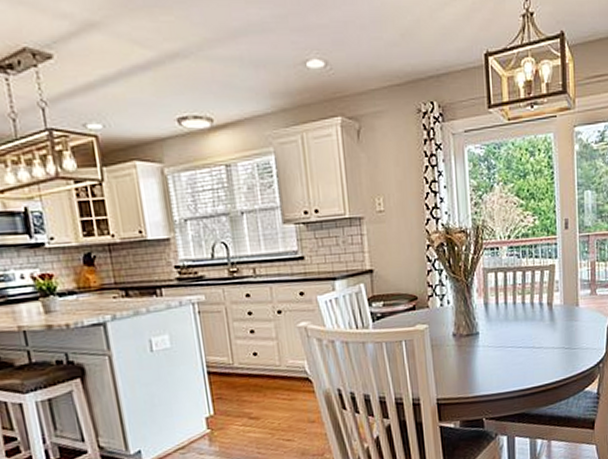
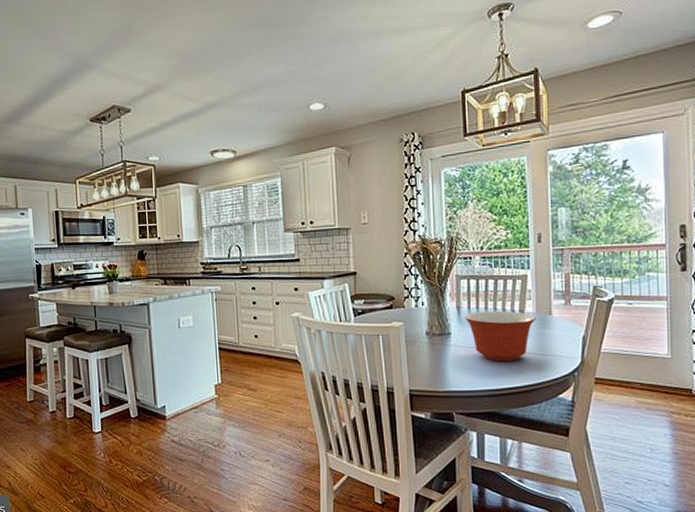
mixing bowl: none [492,304,564,360] -> present [464,310,536,362]

